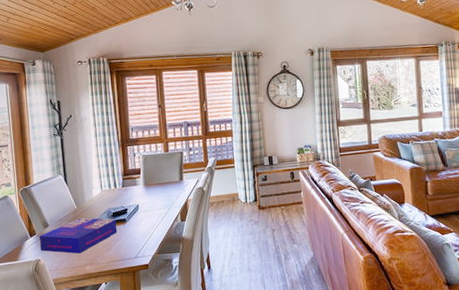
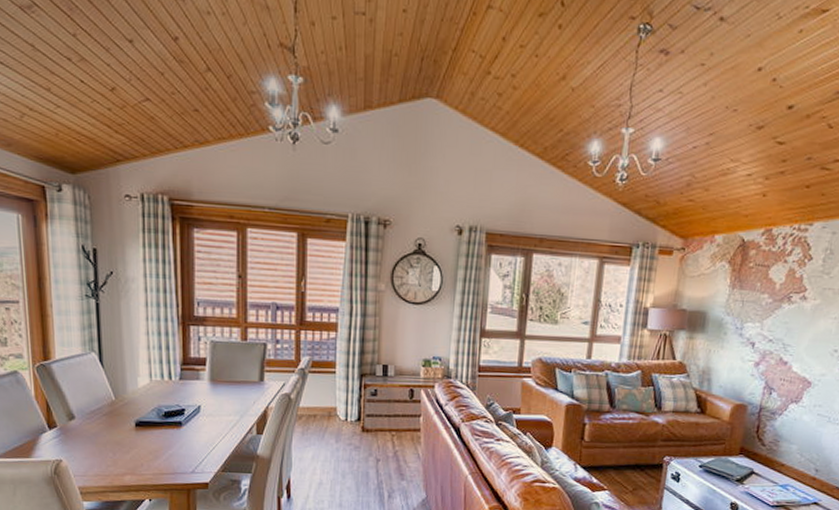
board game: present [40,218,117,254] -> none [62,413,169,459]

